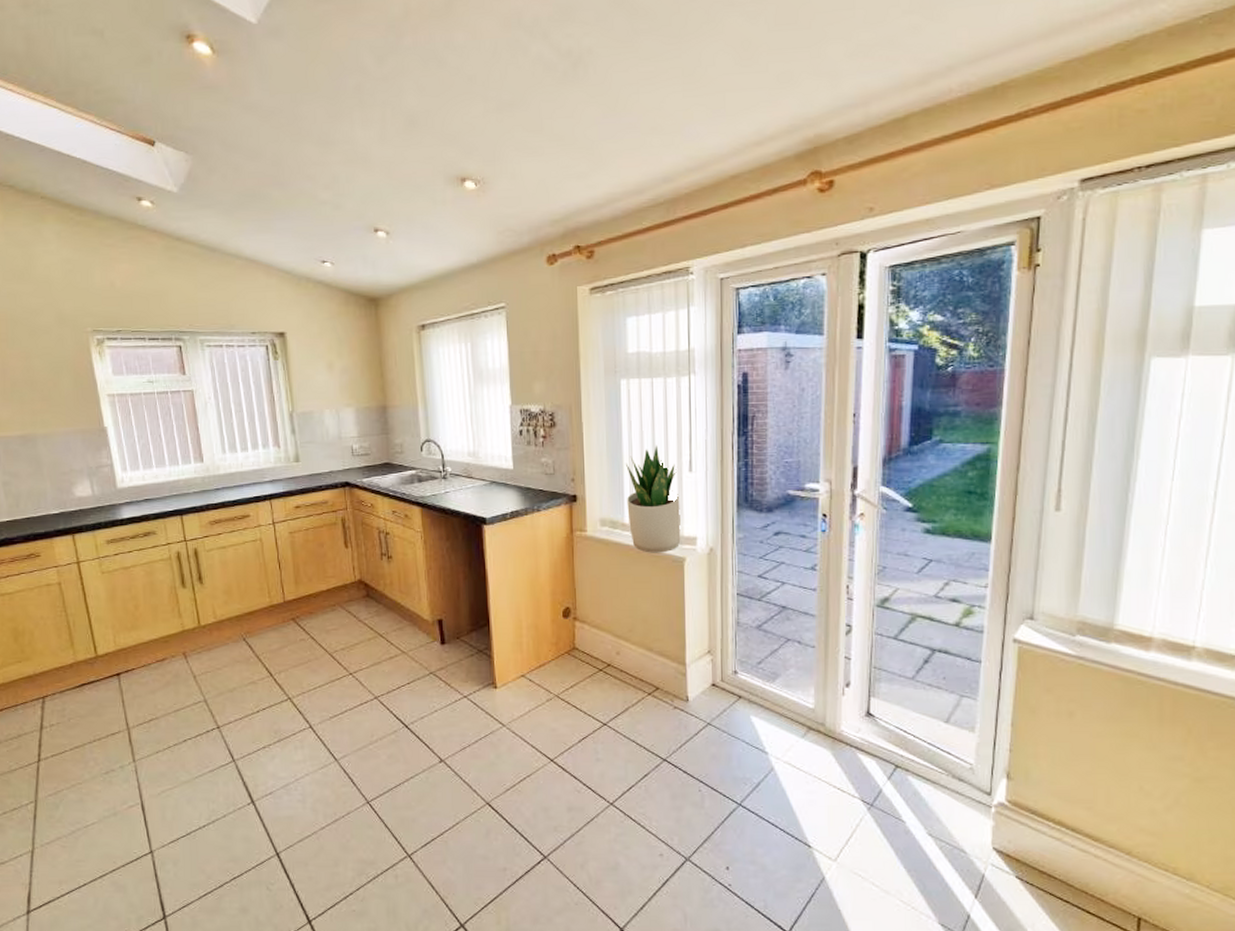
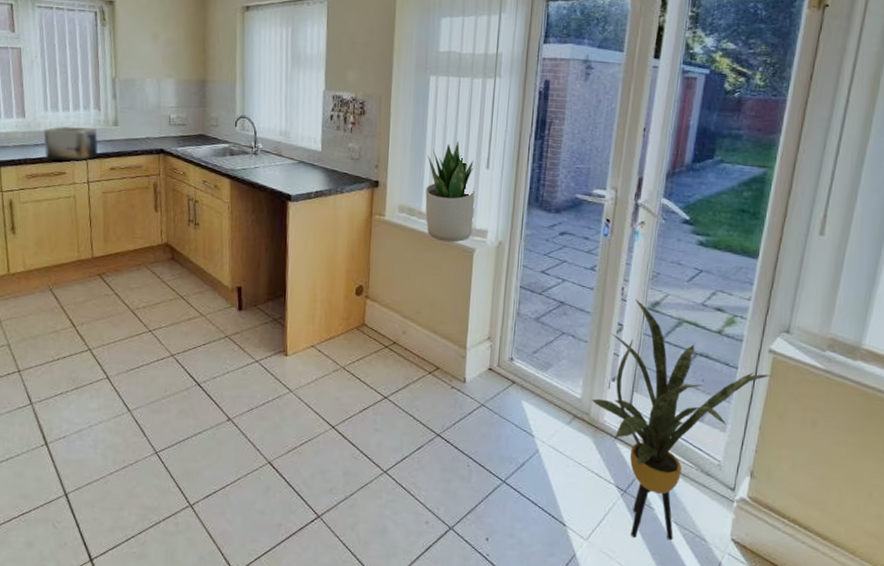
toaster: none [223,466,281,504] -> present [43,126,99,162]
house plant: none [825,596,1019,855] -> present [591,298,772,541]

